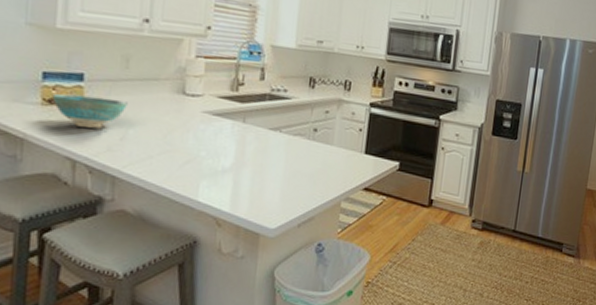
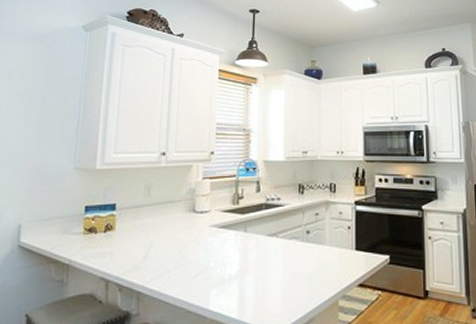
bowl: present [52,93,128,128] -> none [91,222,149,250]

